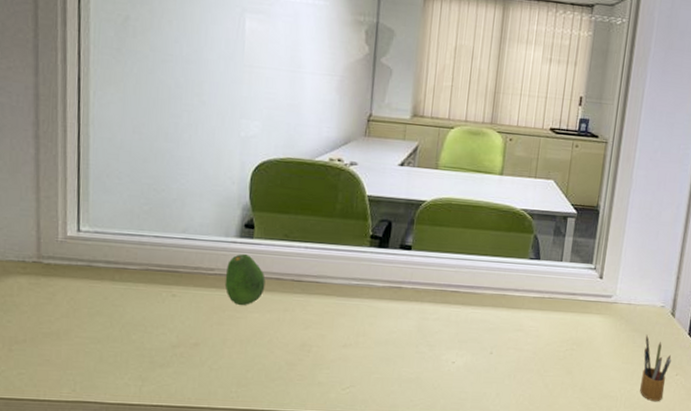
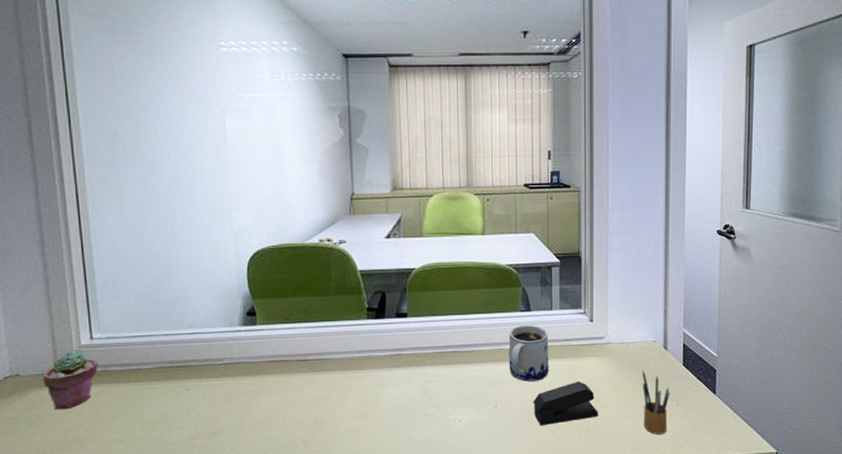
potted succulent: none [23,241,83,301] -> present [43,351,99,410]
fruit: present [224,254,266,306] -> none [234,341,273,391]
mug: none [510,273,555,332] -> present [508,325,549,382]
stapler: none [529,337,596,378] -> present [533,381,598,426]

